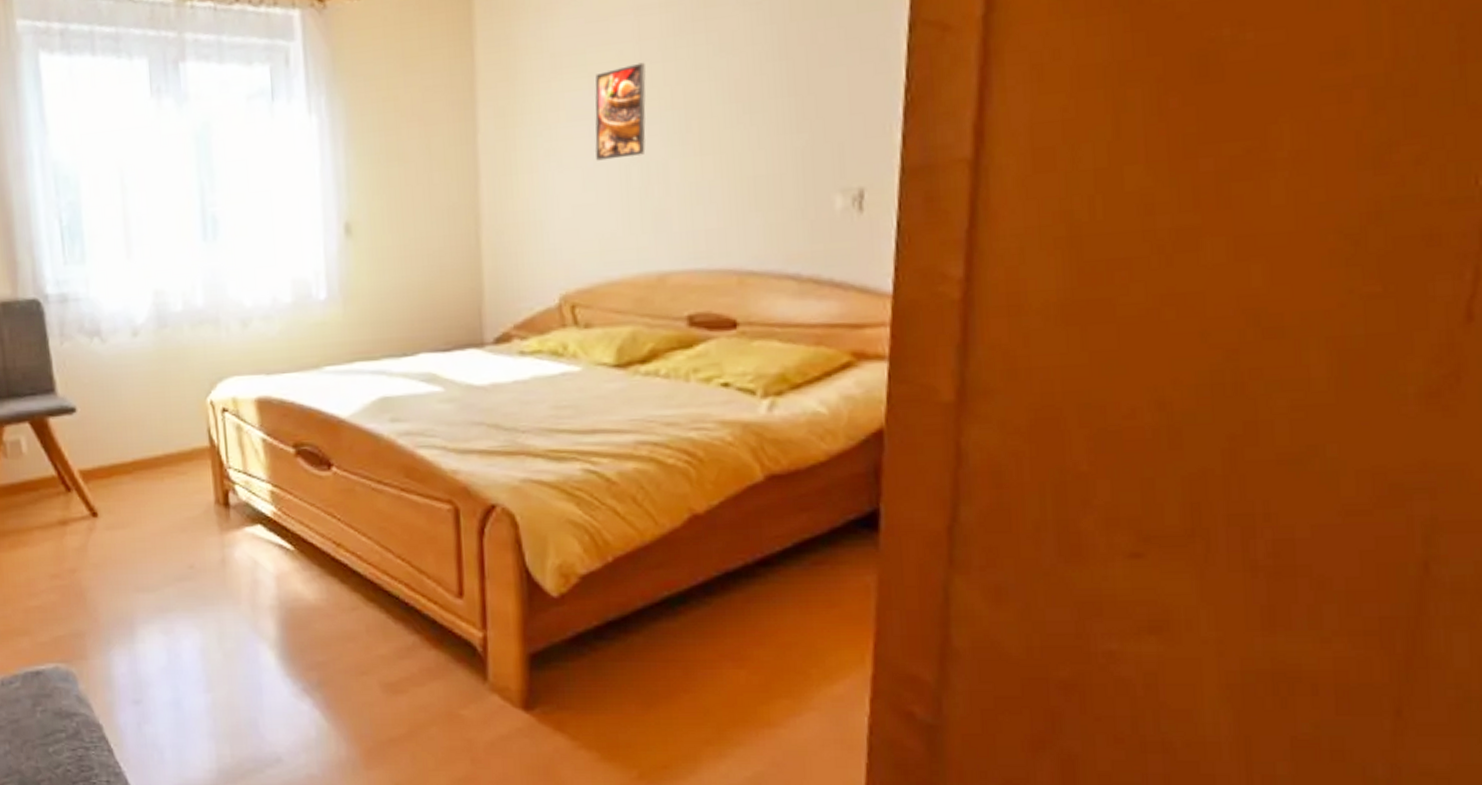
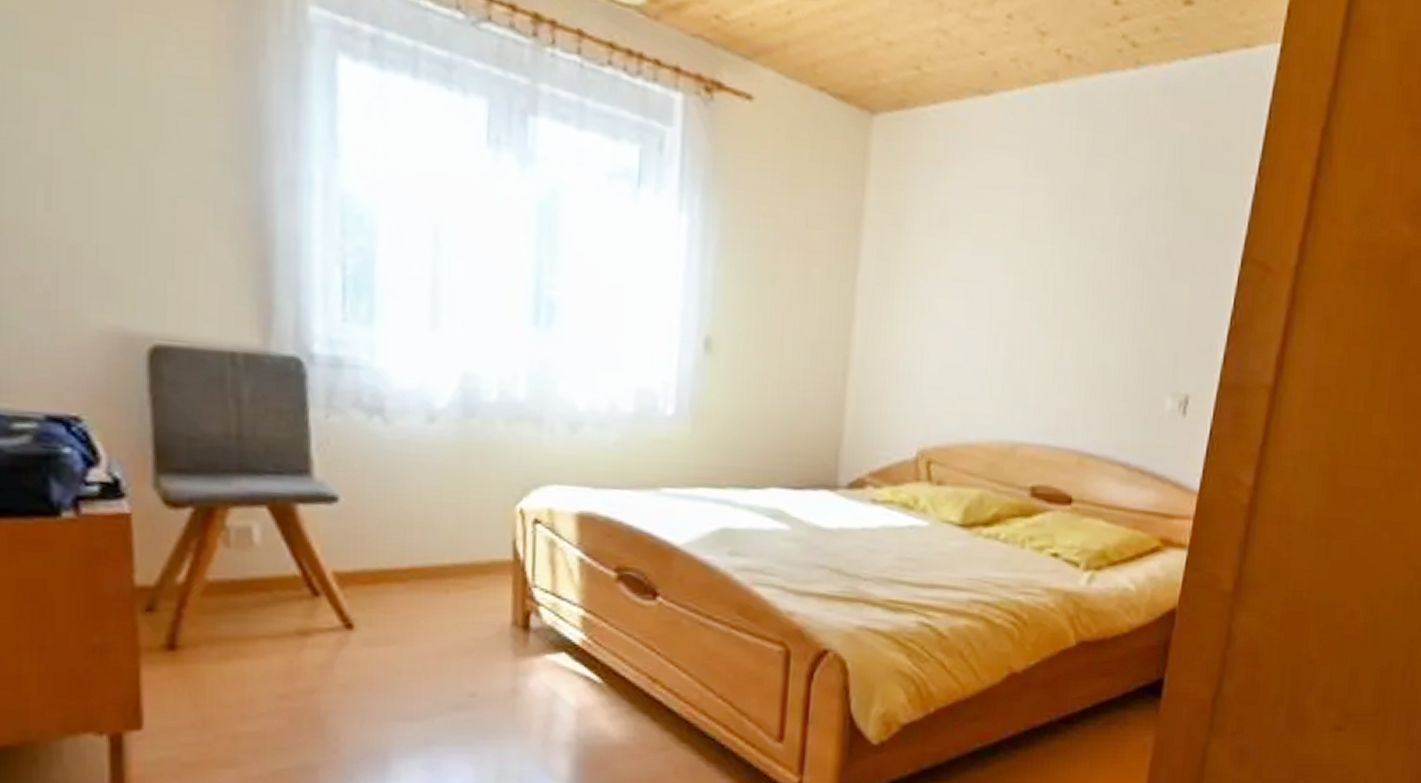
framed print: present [595,62,646,161] -> none [969,238,1025,327]

